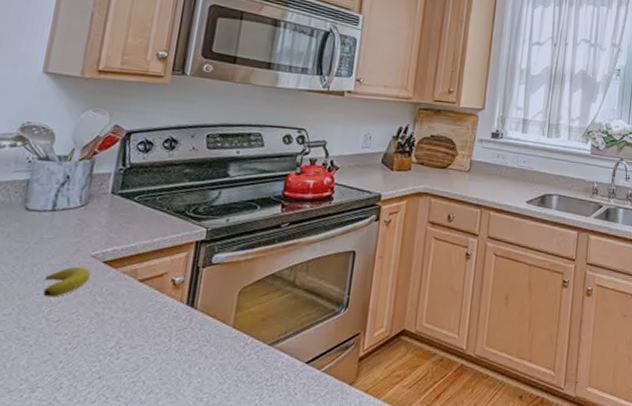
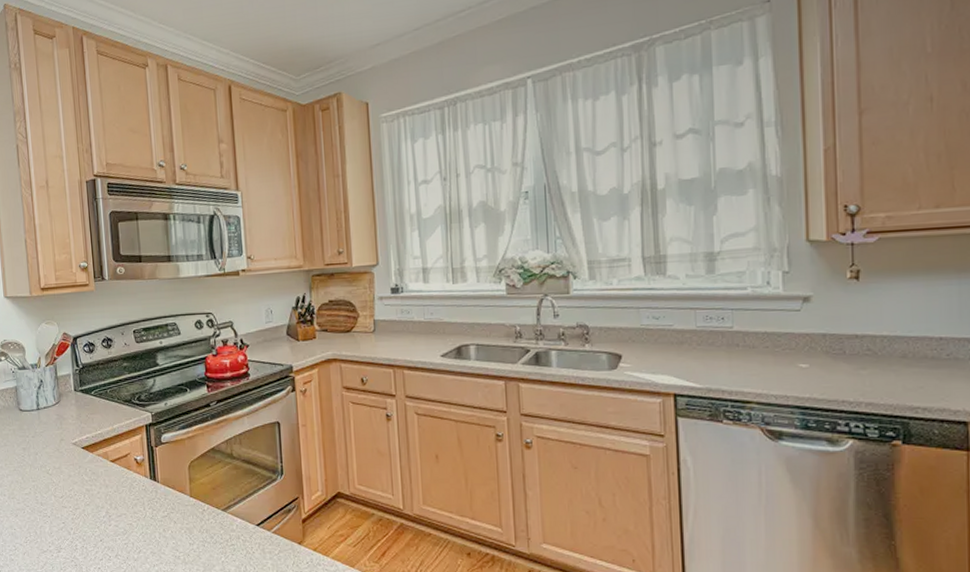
banana: present [43,266,91,298] -> none [45,452,76,479]

